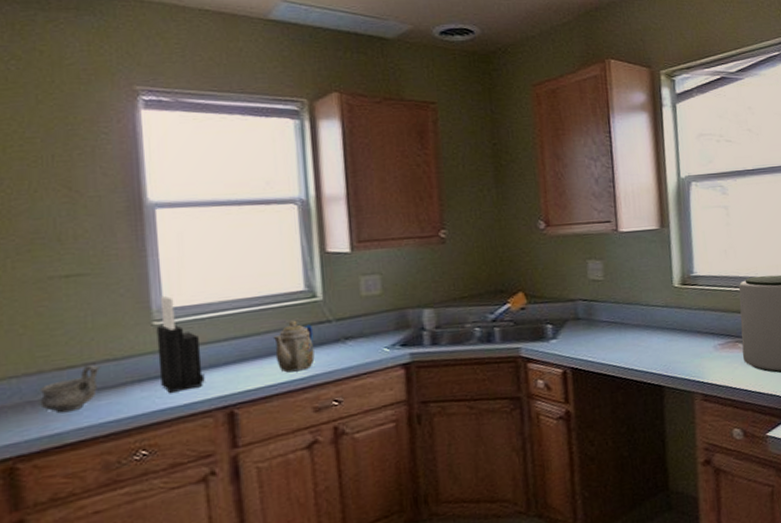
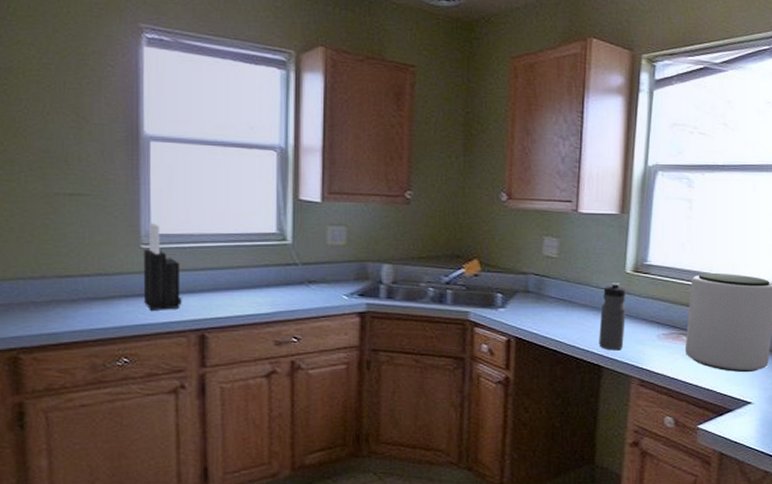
bowl: present [39,365,101,413] -> none [41,277,94,316]
teapot: present [274,320,315,373] -> none [245,259,280,306]
water bottle: none [654,298,682,369] -> present [599,283,626,351]

